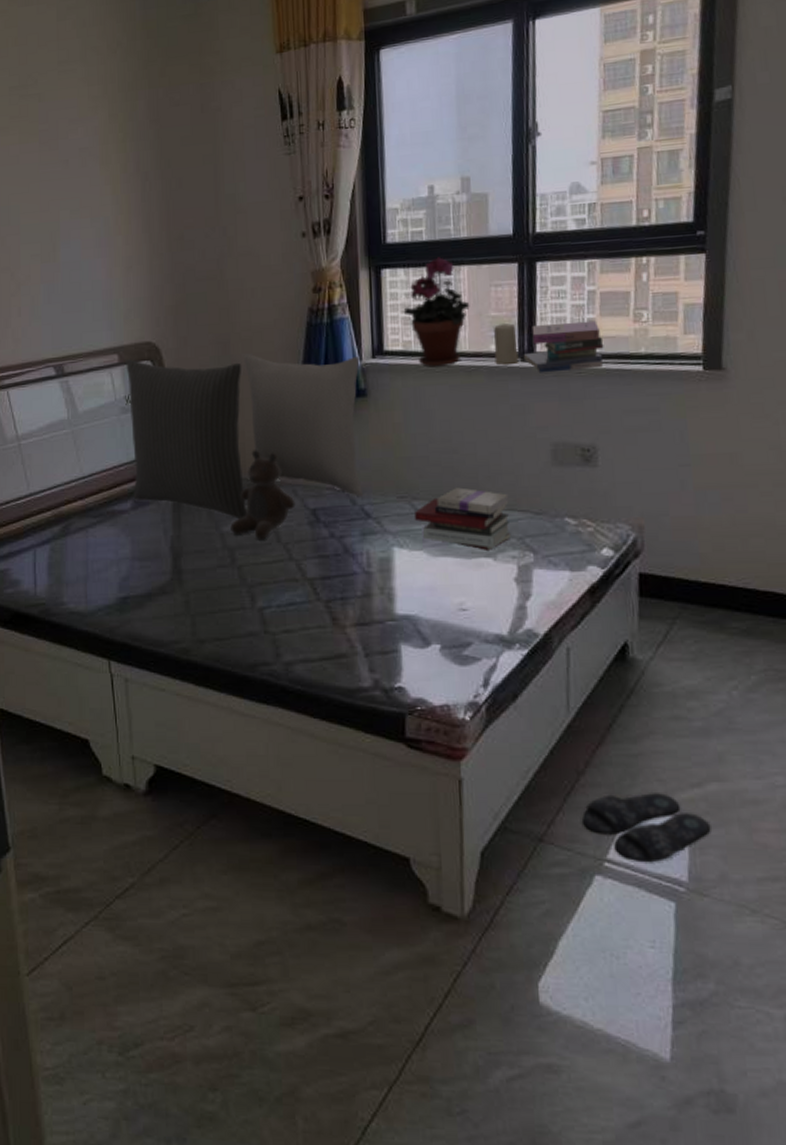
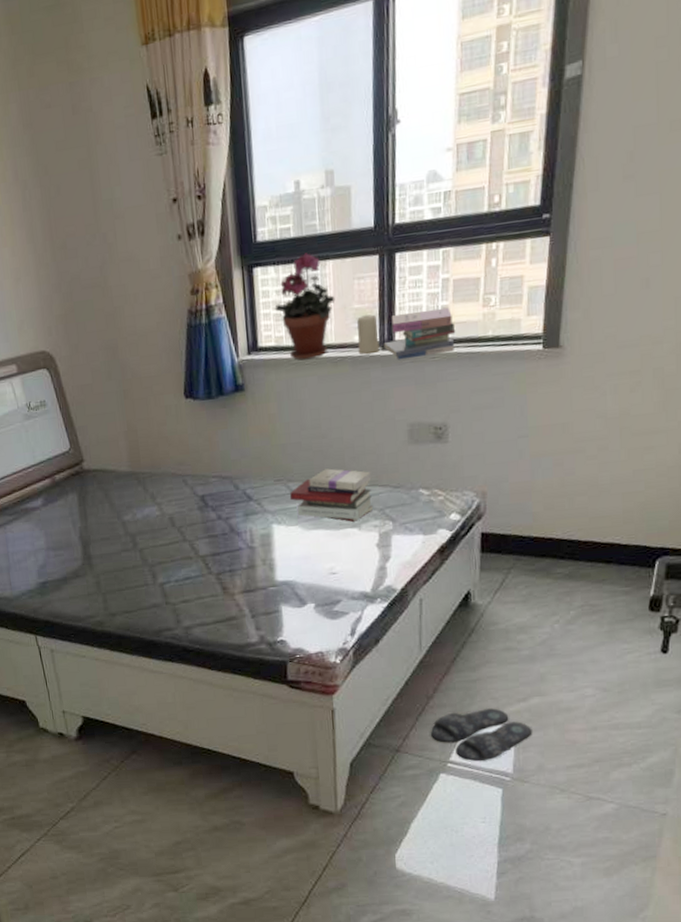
pillow: present [126,359,247,519] -> none [24,366,144,508]
stuffed animal: present [230,450,296,540] -> none [130,446,186,526]
pillow: present [243,353,364,496] -> none [131,354,245,482]

